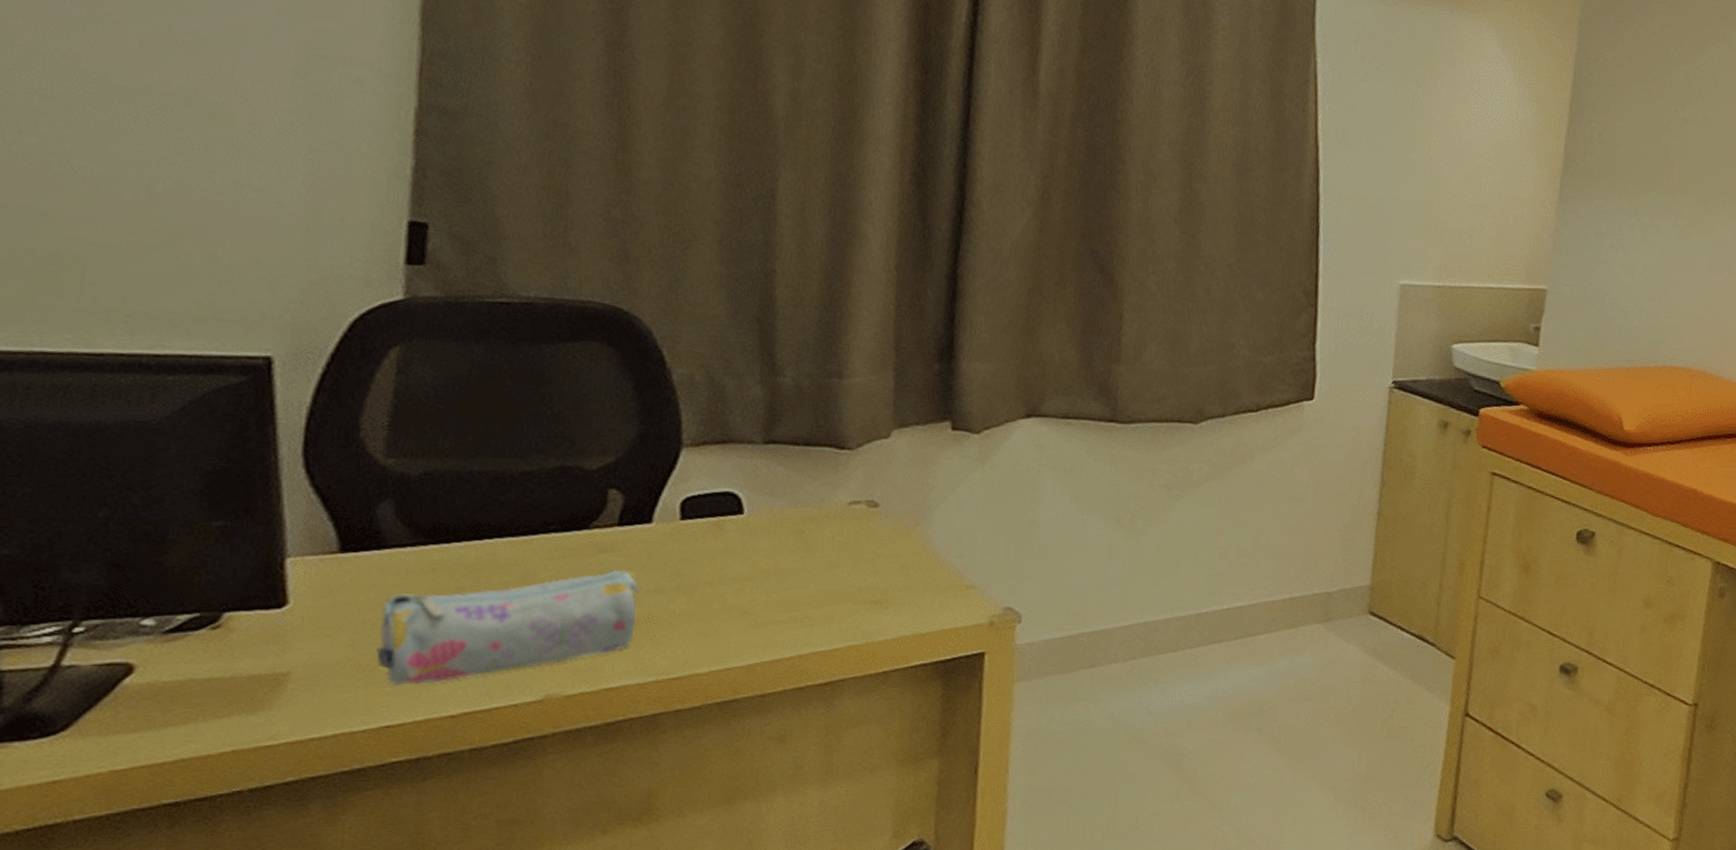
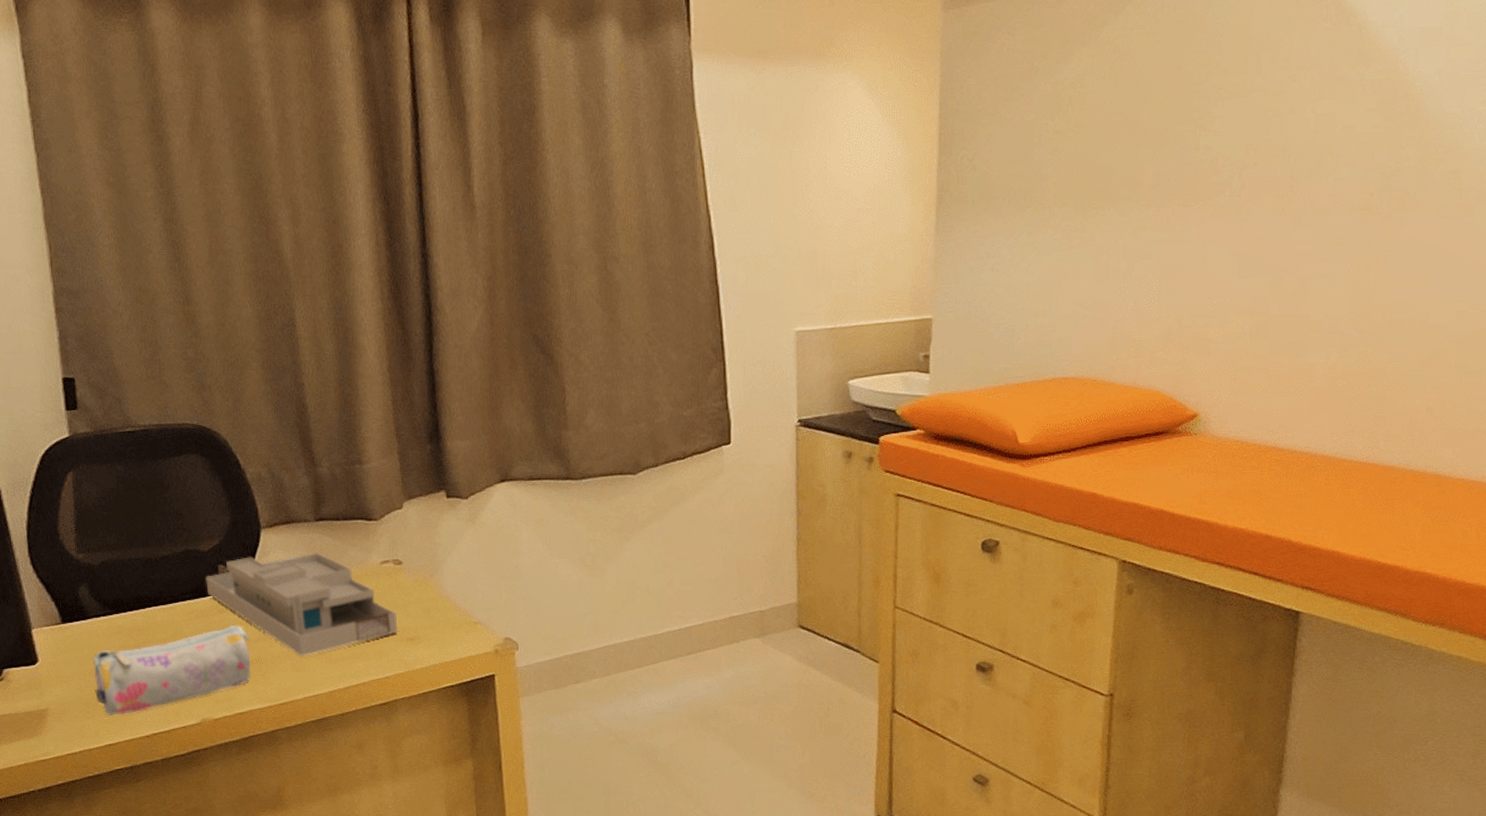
desk organizer: none [585,482,862,618] -> present [205,552,398,657]

